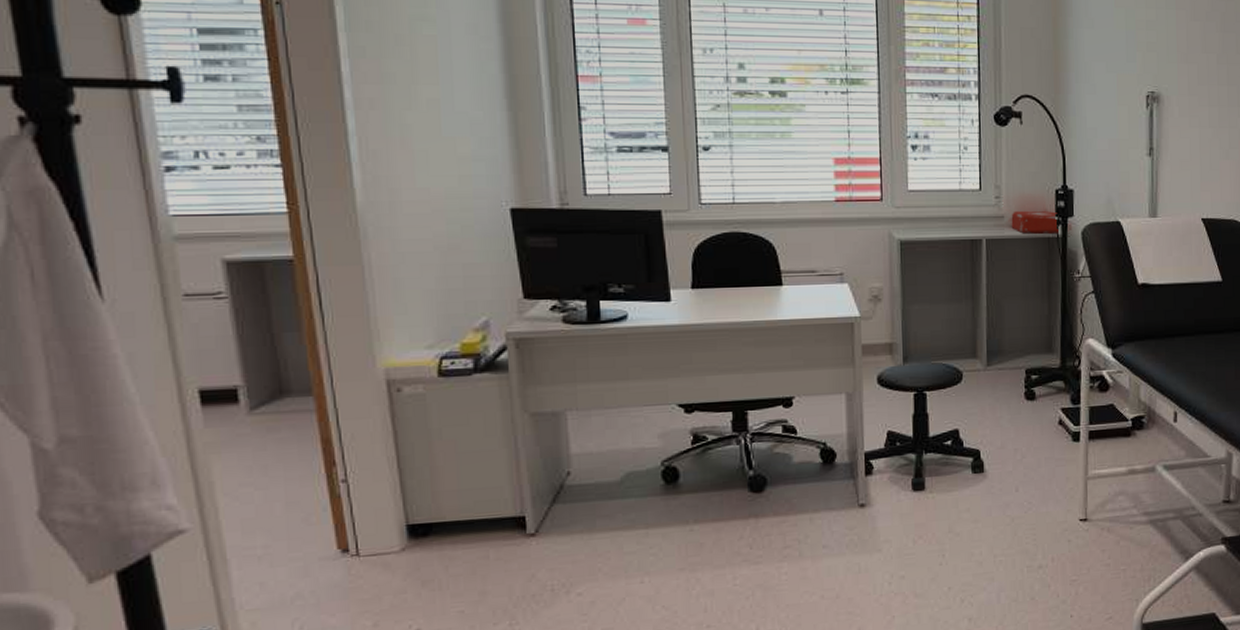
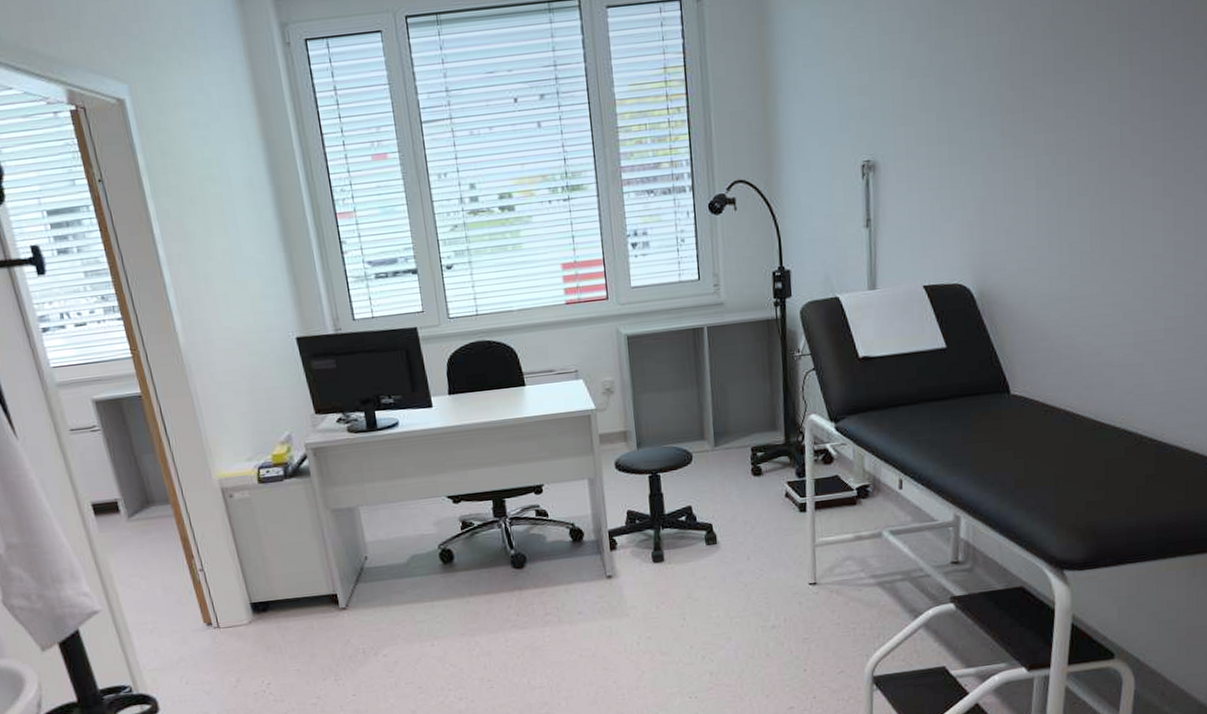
first aid kit: present [1011,210,1058,235] -> none [730,293,777,319]

